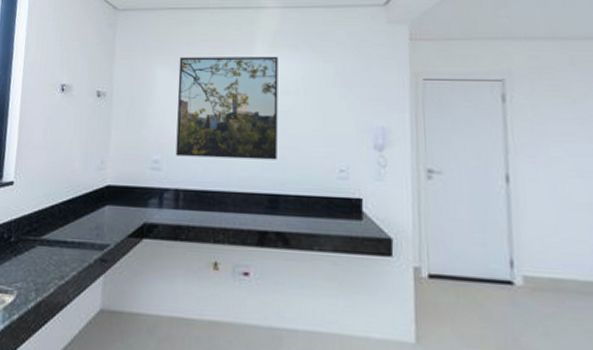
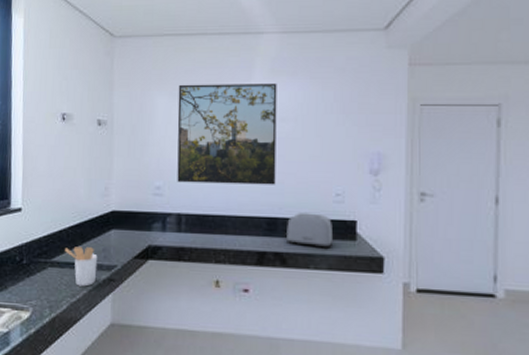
utensil holder: none [56,223,90,268] -> present [65,246,98,287]
toaster: none [289,189,339,228] -> present [287,213,334,248]

